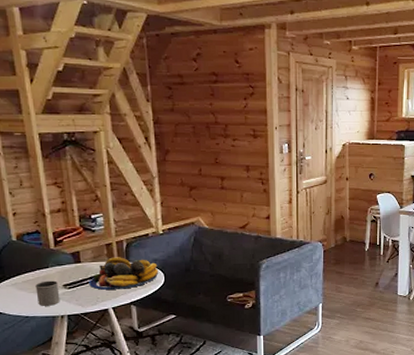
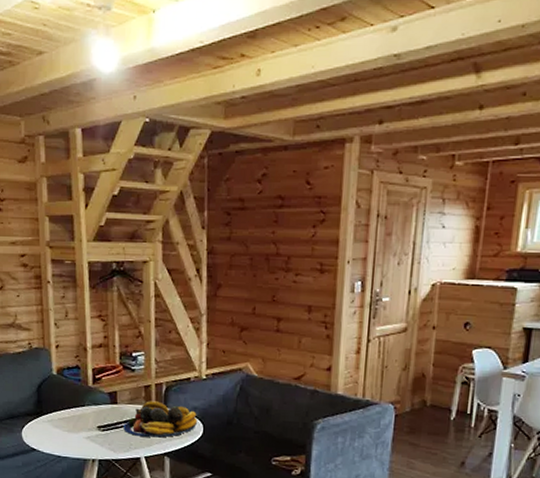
mug: present [35,280,60,306] -> none [70,420,93,448]

